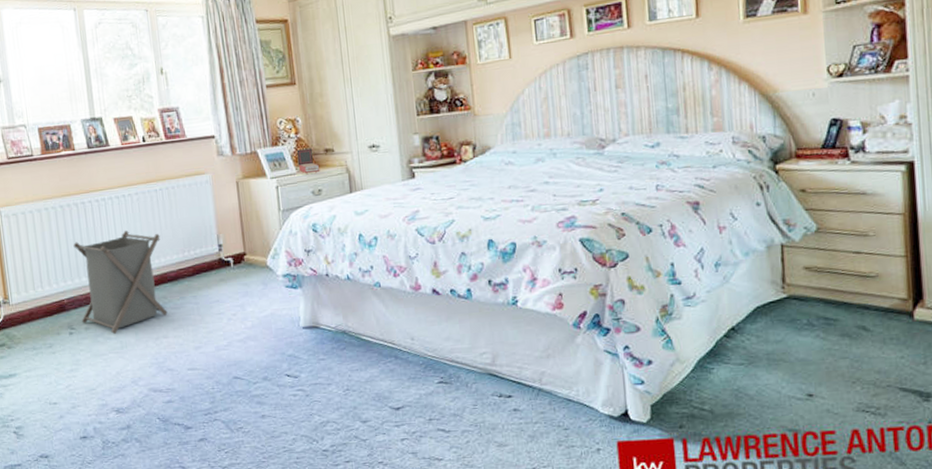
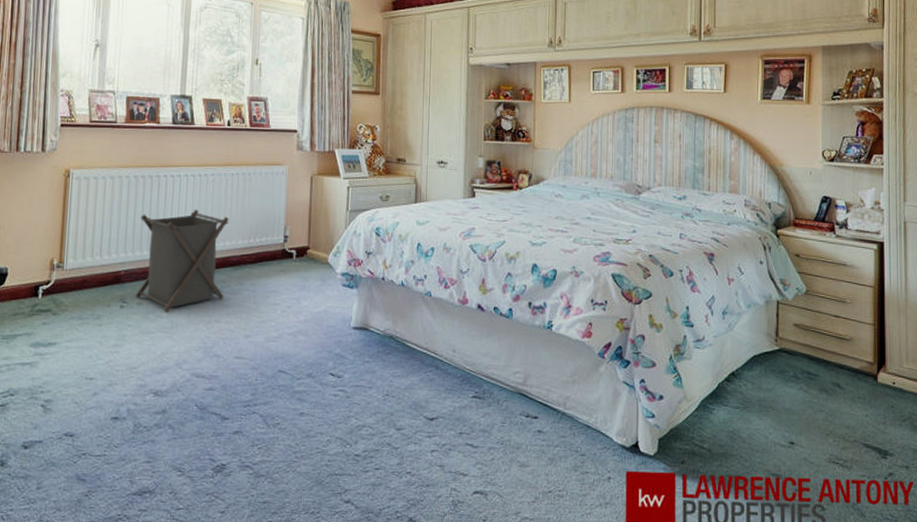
jewelry box: present [296,148,320,175] -> none [370,155,391,180]

